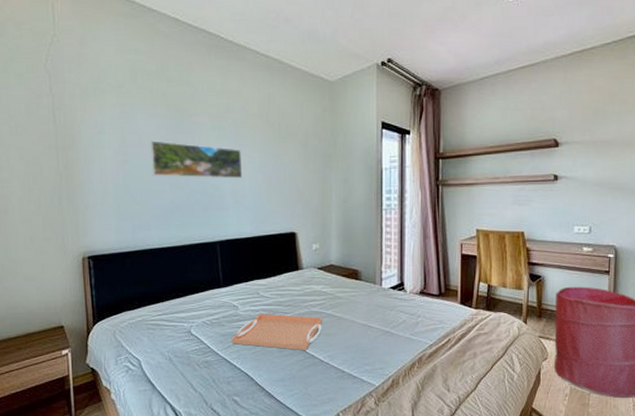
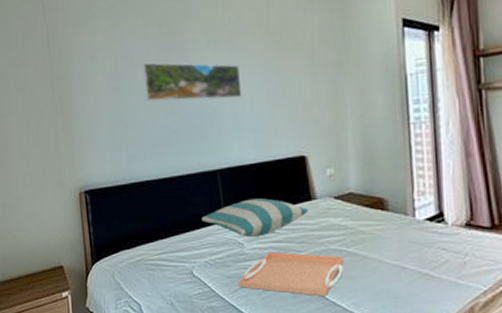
pillow: none [201,268,296,302] -> present [201,198,309,238]

